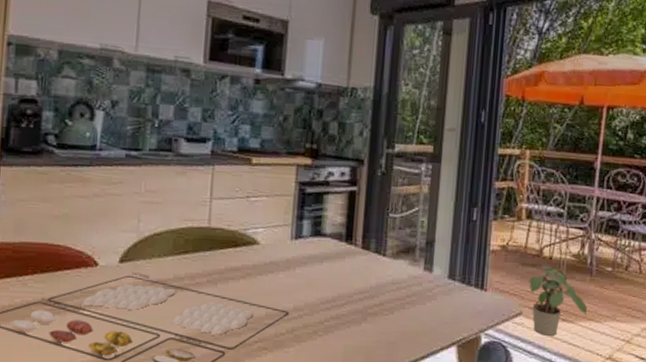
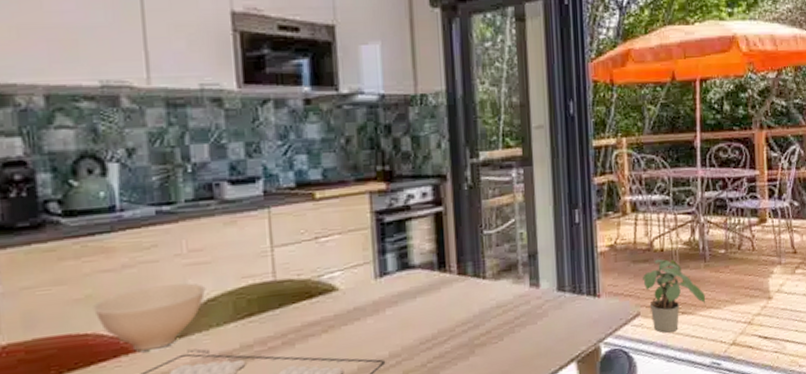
bowl: none [67,215,154,267] -> present [93,283,206,351]

